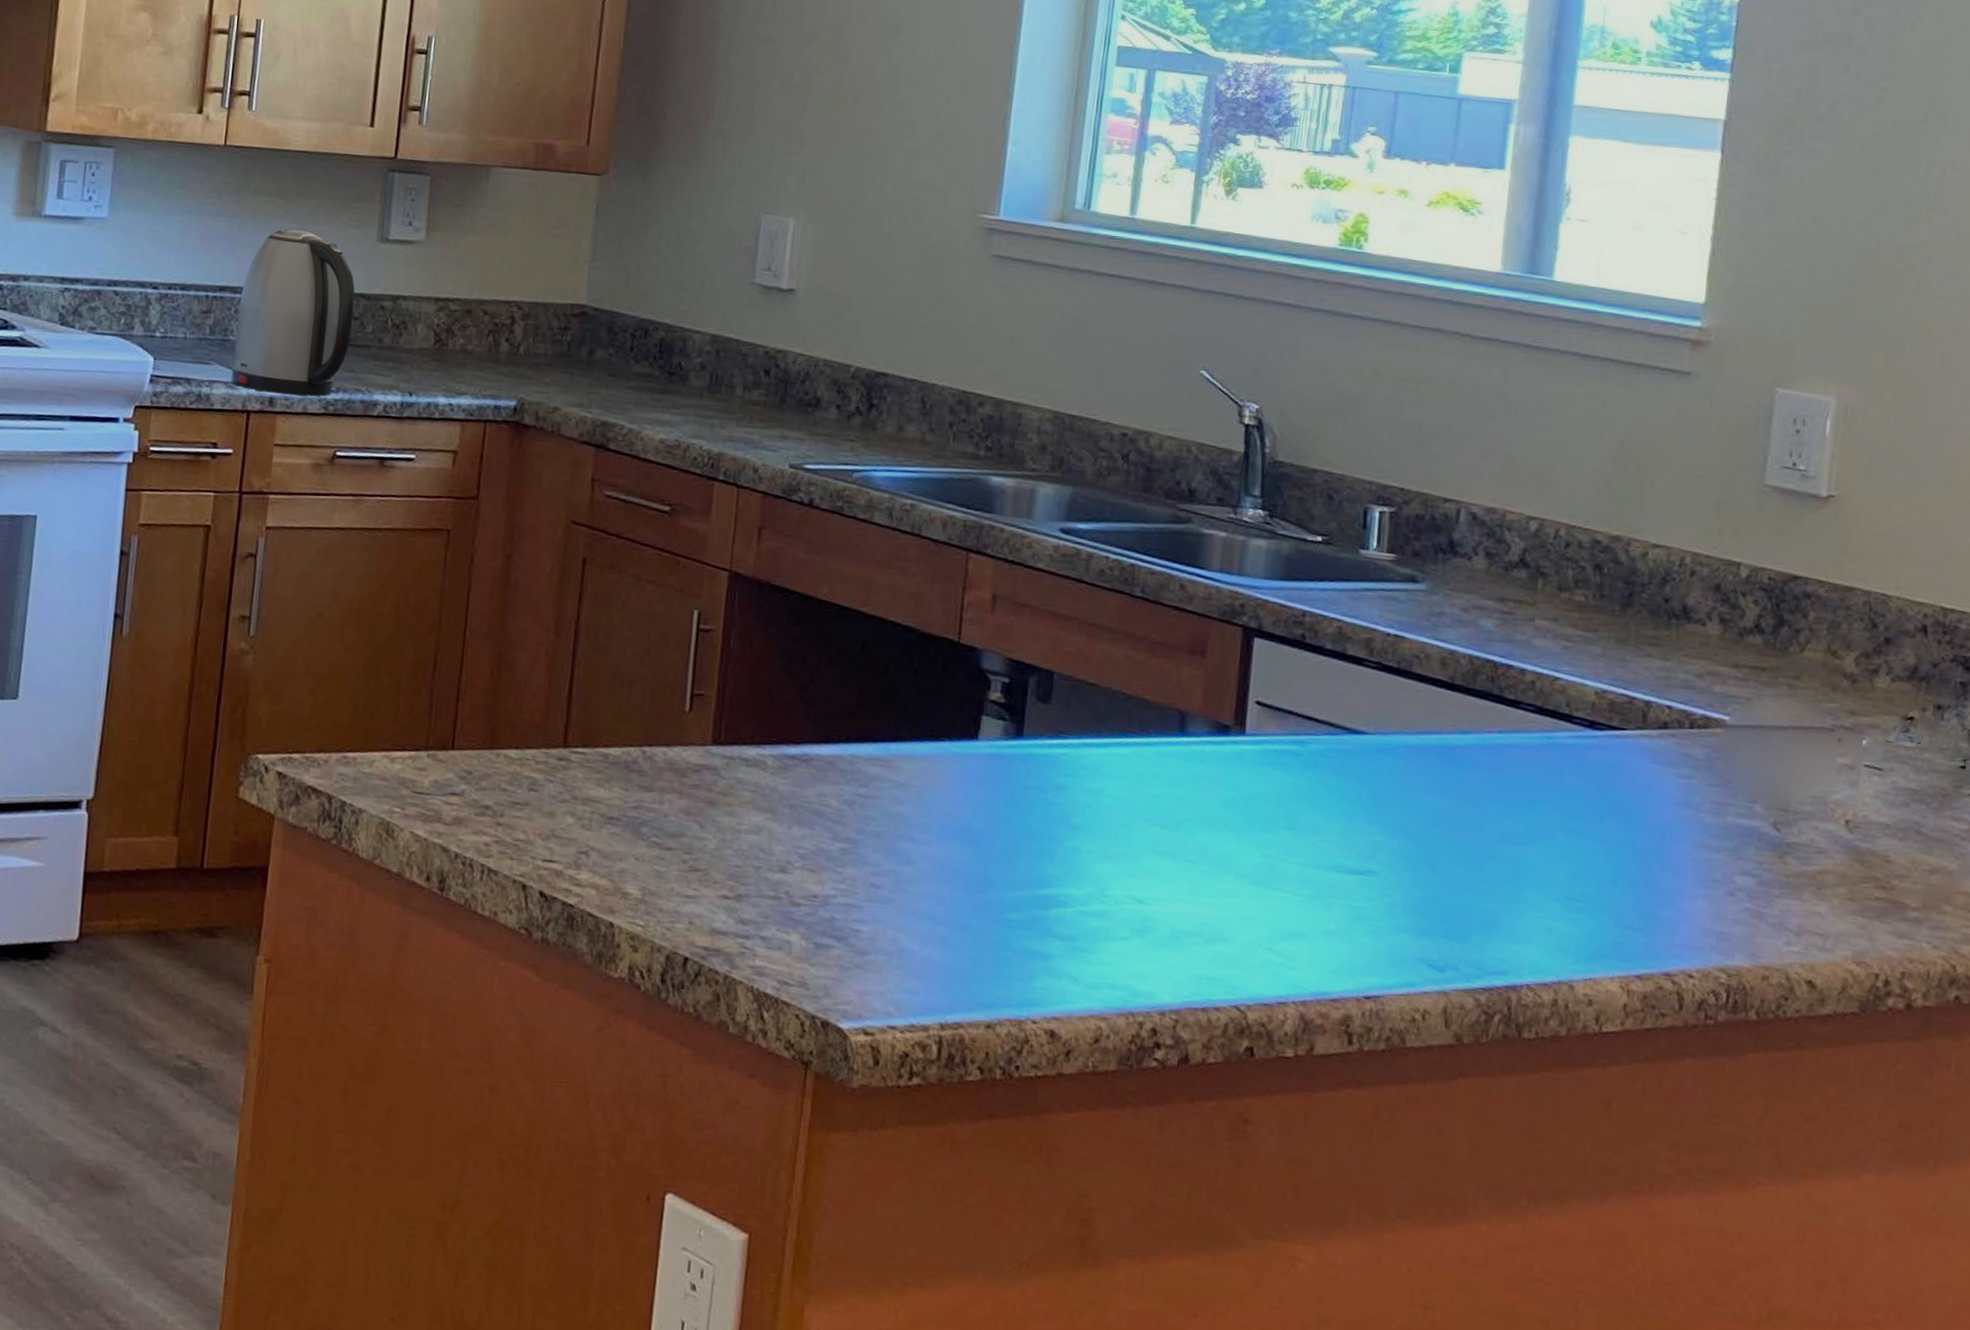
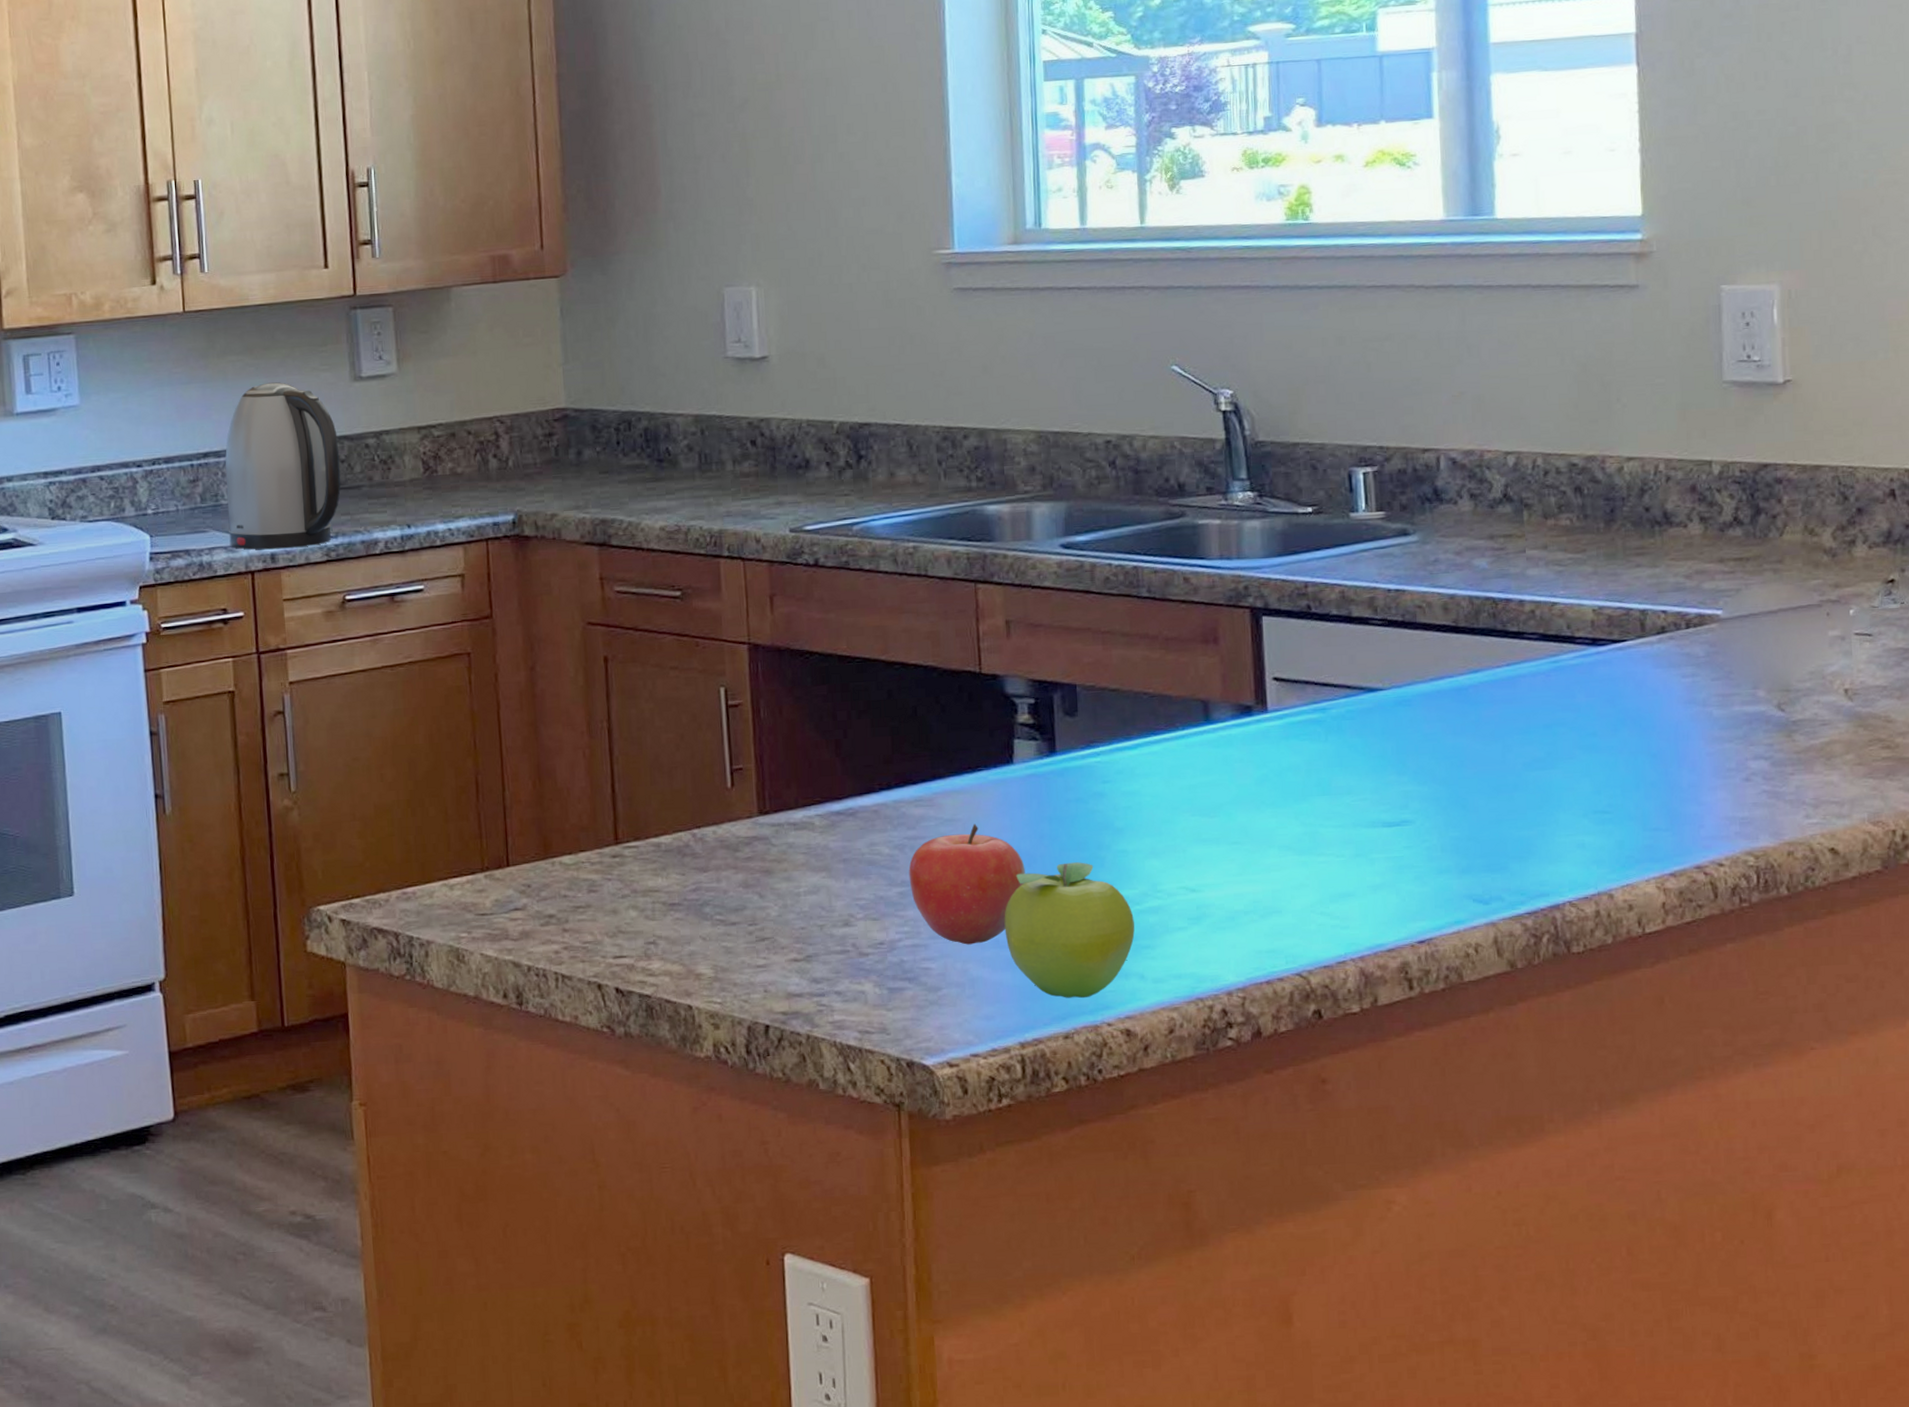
fruit: none [853,793,973,915] -> present [908,824,1025,945]
fruit: none [942,849,1076,991] -> present [1004,862,1135,999]

